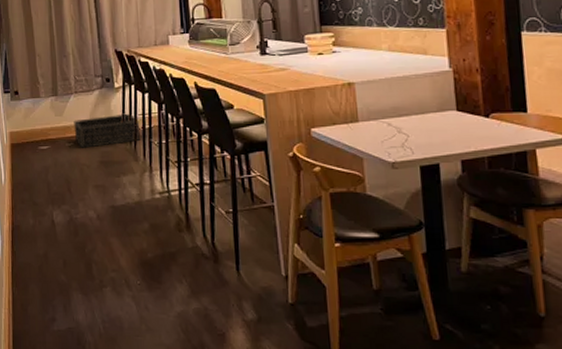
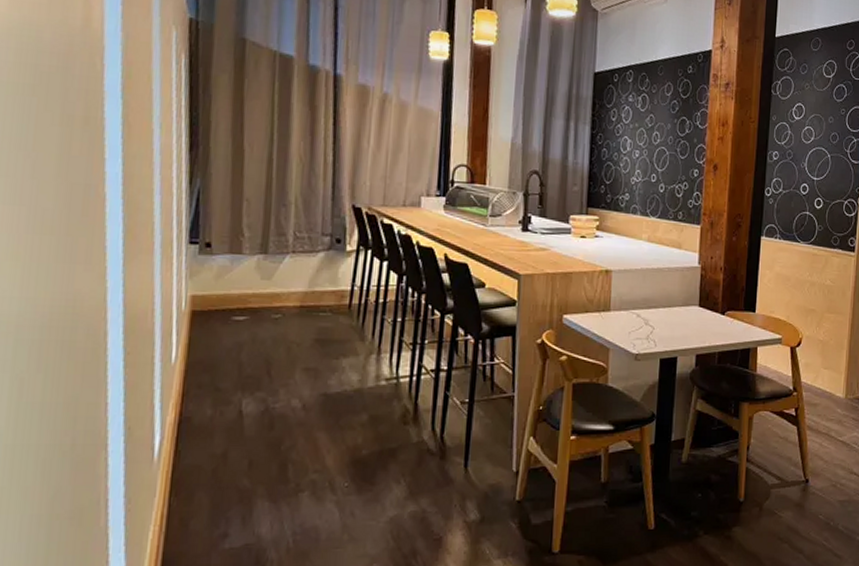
basket: present [74,113,141,148] -> none [284,283,373,322]

